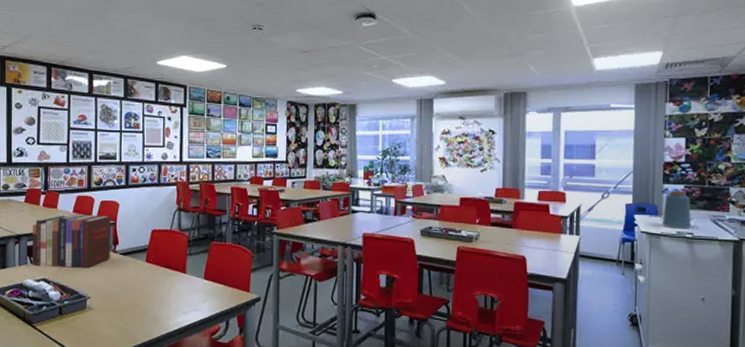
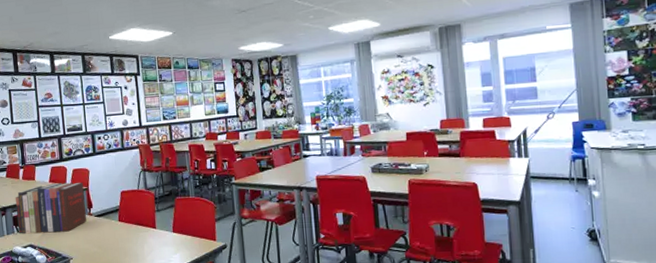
vase: present [662,191,692,229] -> none [611,103,643,142]

